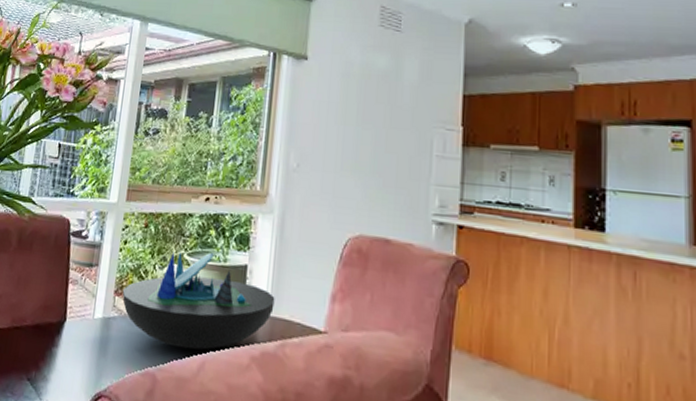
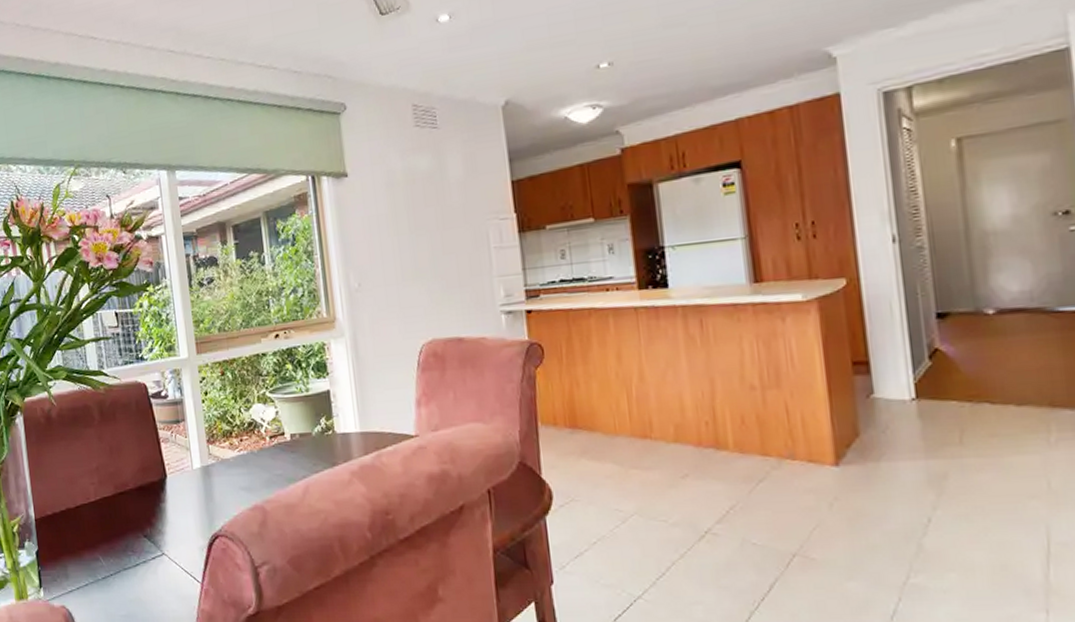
decorative bowl: present [122,251,275,350] -> none [214,385,364,479]

